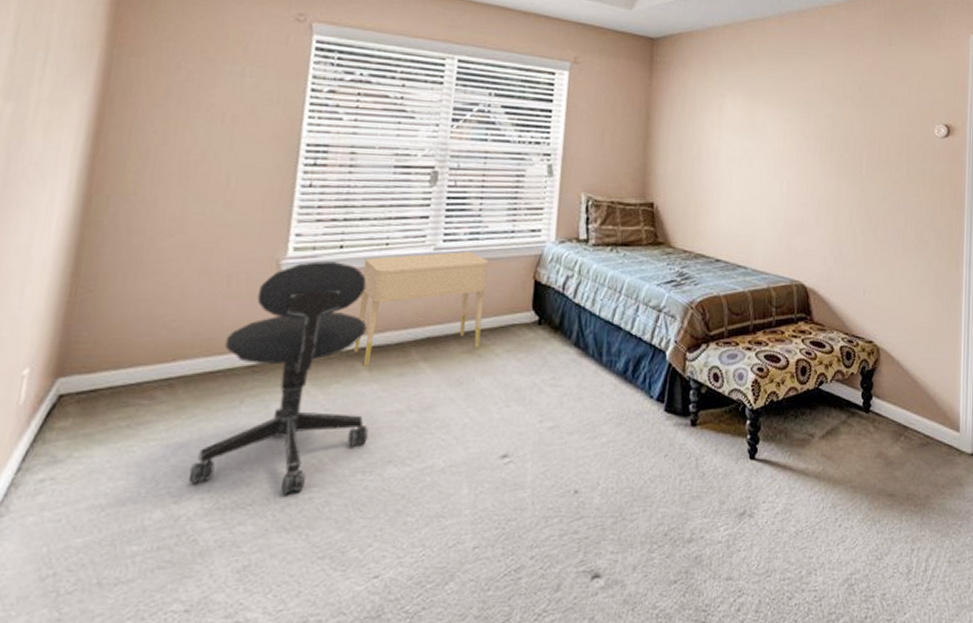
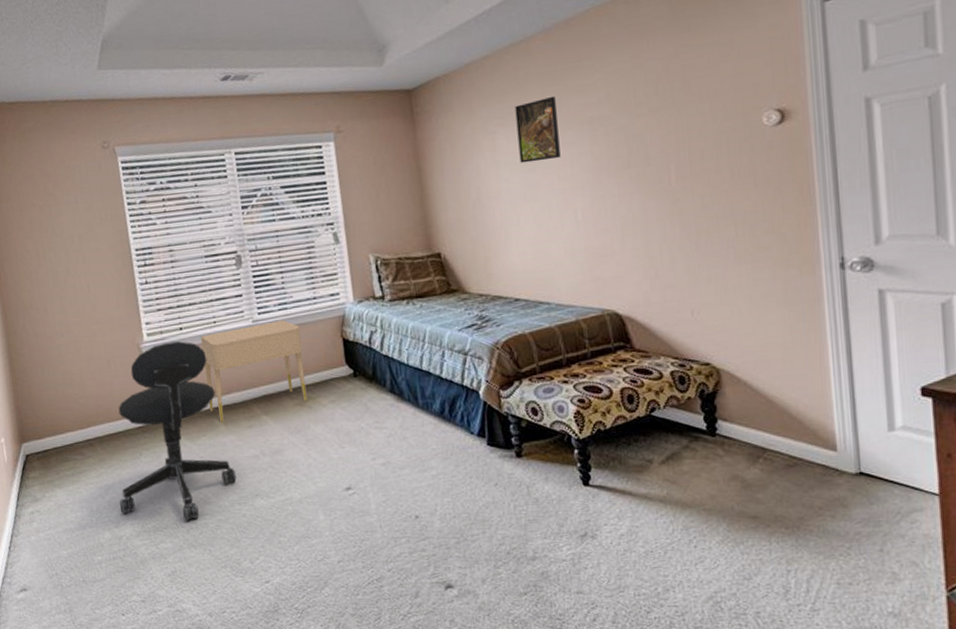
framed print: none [741,74,780,131] -> present [515,96,561,164]

